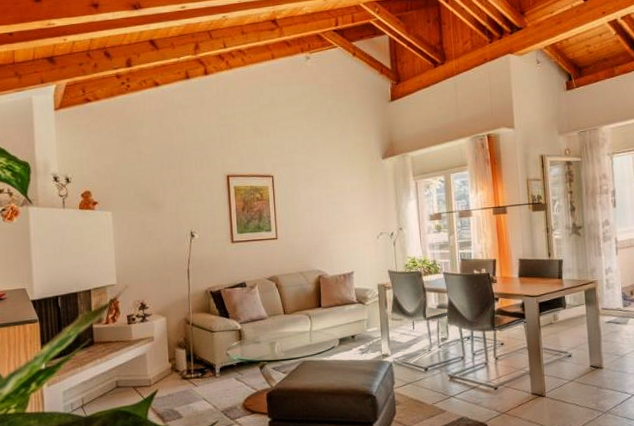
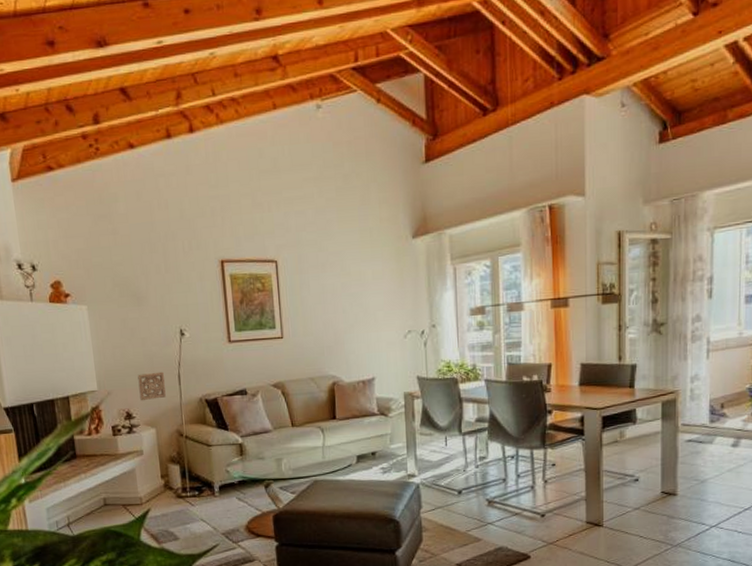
wall ornament: none [152,267,176,293] -> present [137,371,166,401]

